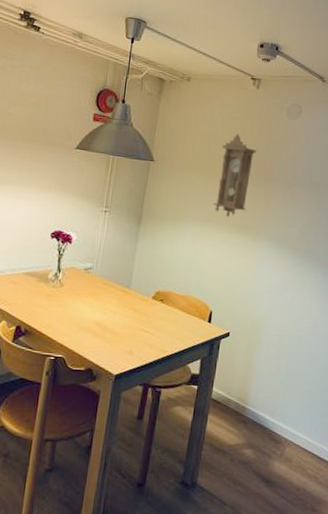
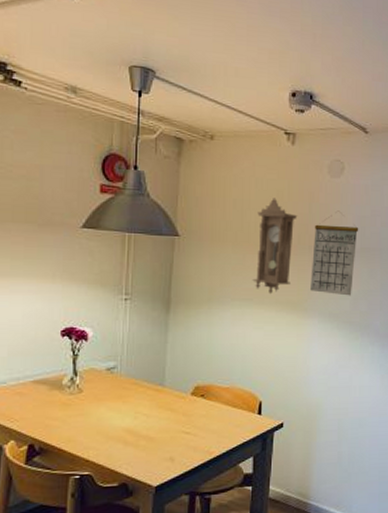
calendar: none [263,148,311,225] -> present [310,210,359,296]

